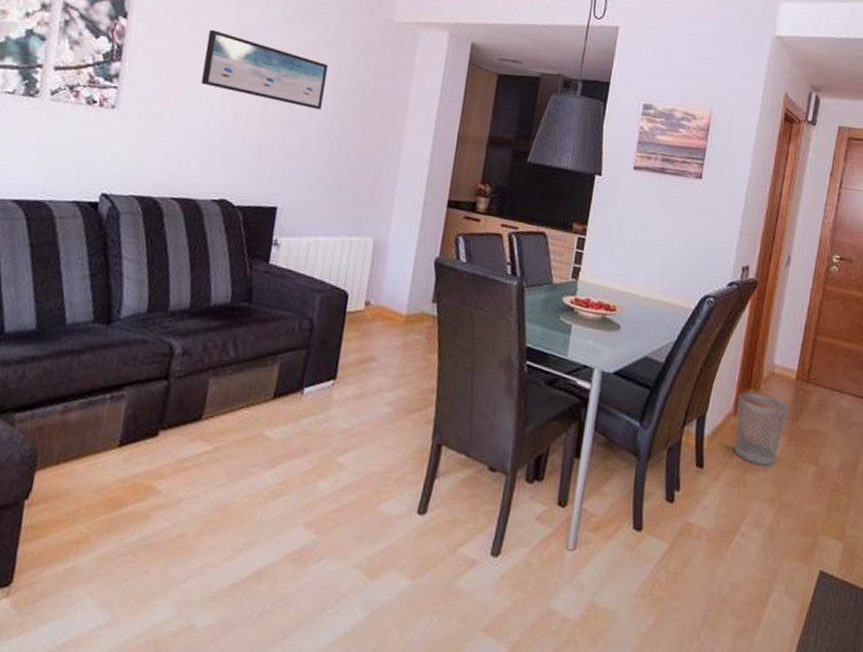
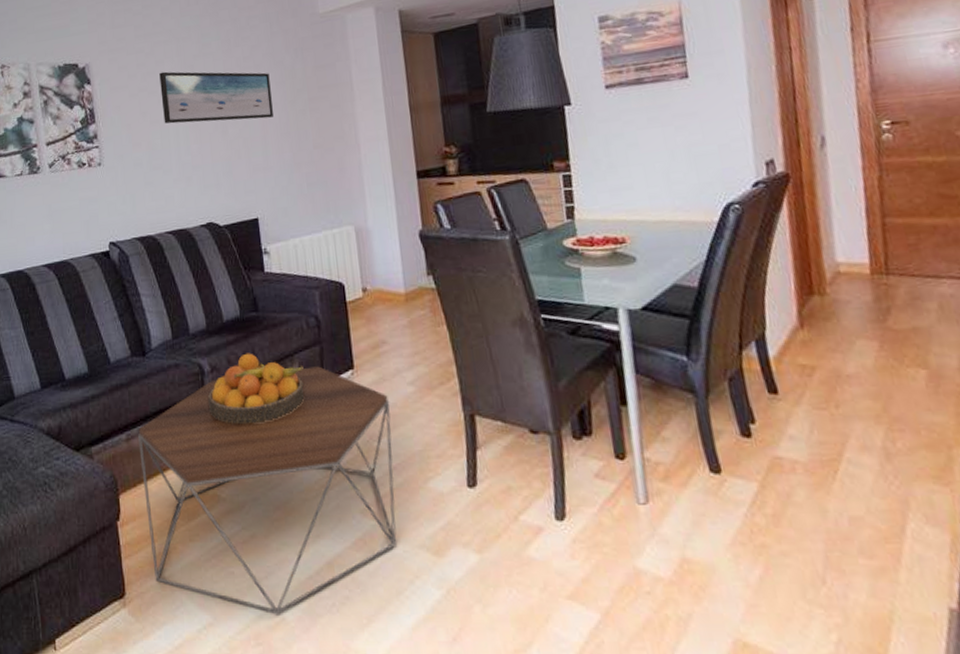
coffee table: none [53,364,364,622] -> present [138,366,397,615]
fruit bowl: none [168,343,284,419] -> present [207,353,305,425]
wastebasket: present [735,392,788,466] -> none [799,299,870,380]

